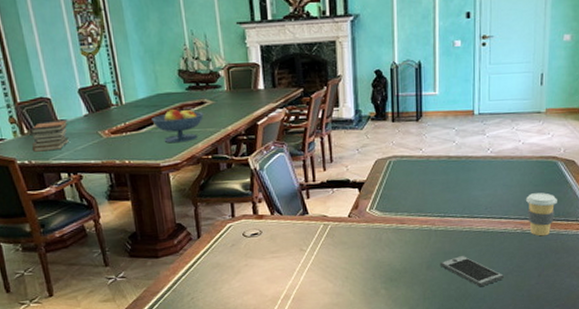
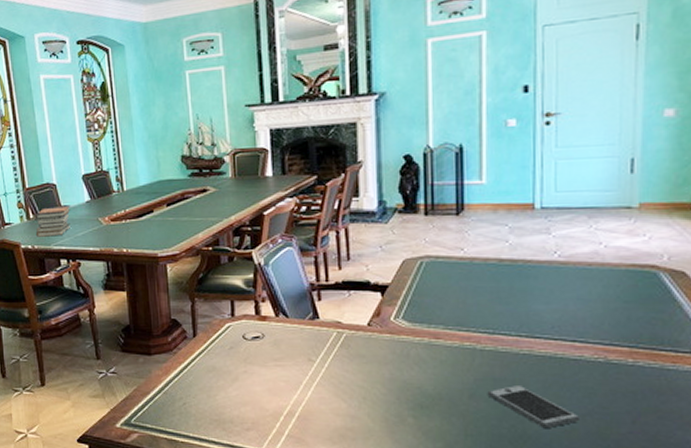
fruit bowl: present [152,109,204,143] -> none [152,196,206,233]
coffee cup: present [526,192,557,236] -> none [612,312,659,370]

